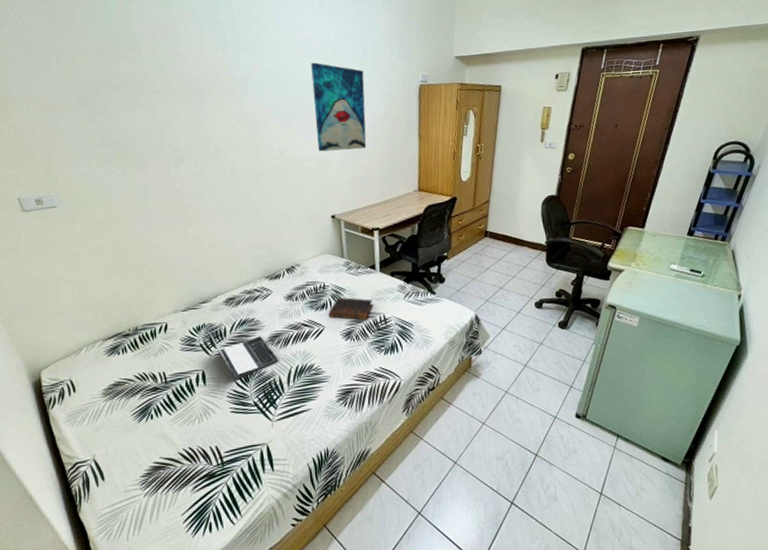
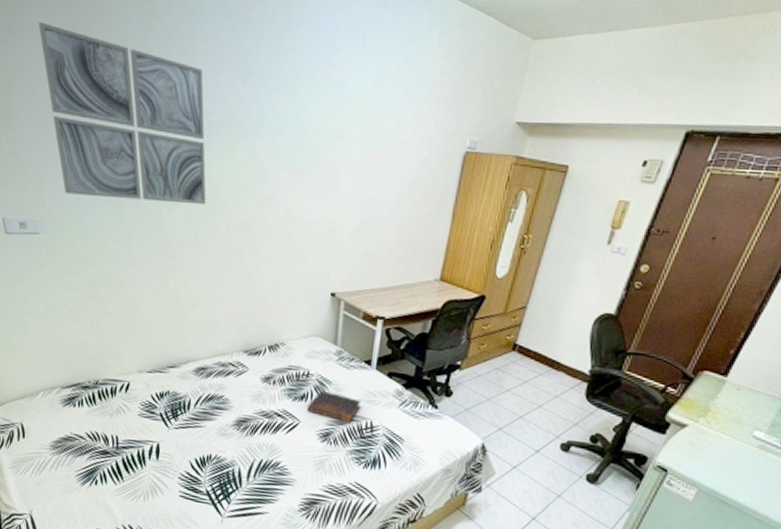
wall art: none [21,18,209,168] -> present [38,22,207,205]
laptop: present [204,323,279,380] -> none [168,390,242,461]
wall art: present [311,62,367,152] -> none [330,108,400,220]

